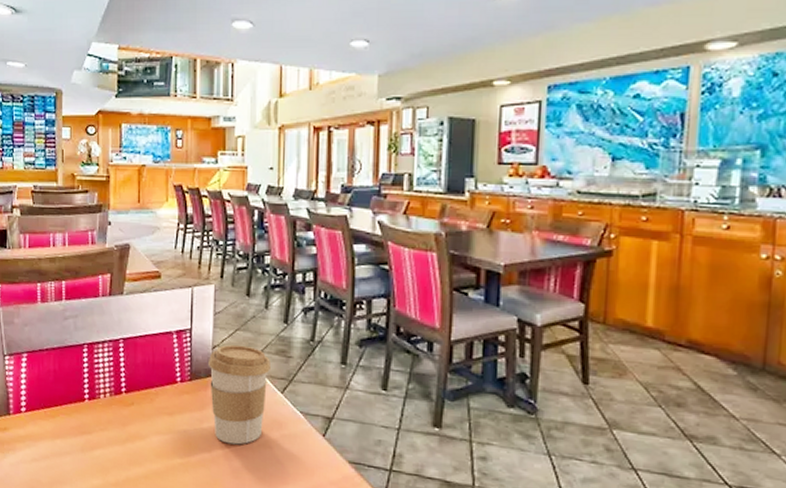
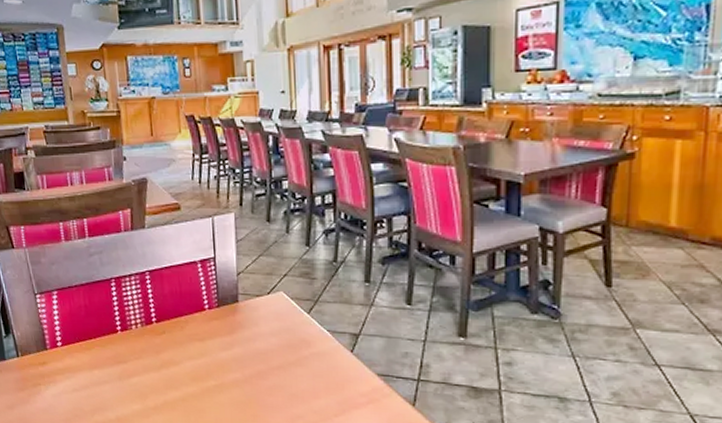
coffee cup: present [209,344,270,445] -> none [234,270,295,365]

